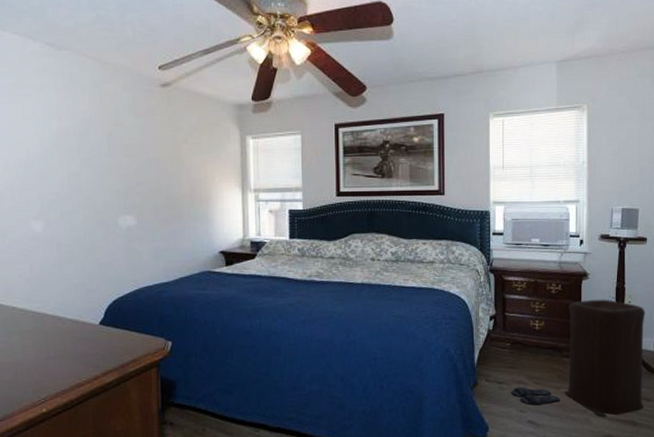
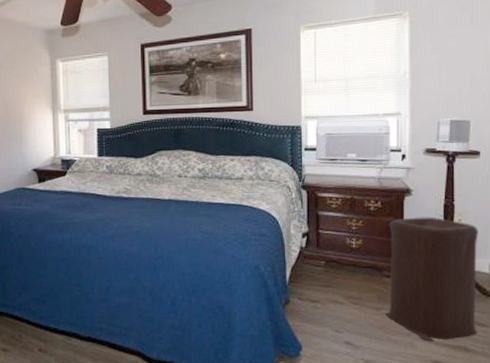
slippers: present [511,386,560,405] -> none [326,306,381,326]

